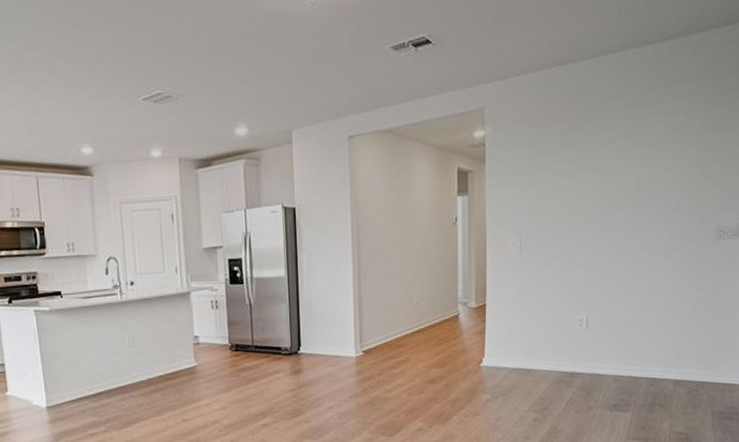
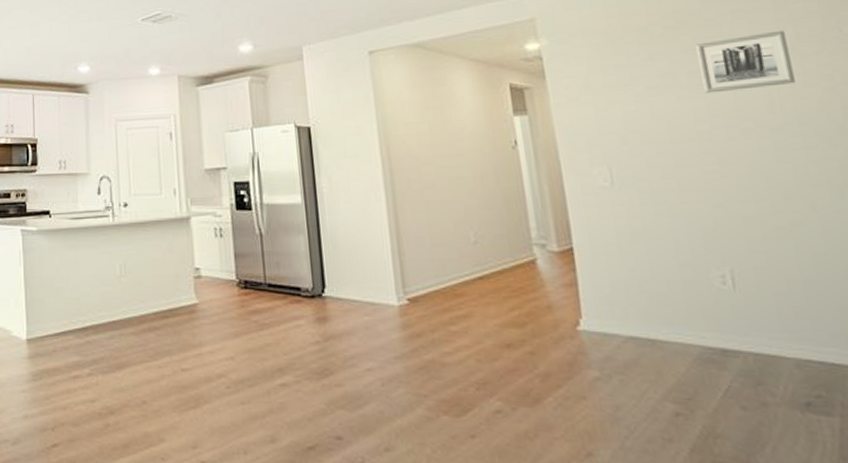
wall art: none [596,123,658,177] -> present [695,30,796,94]

